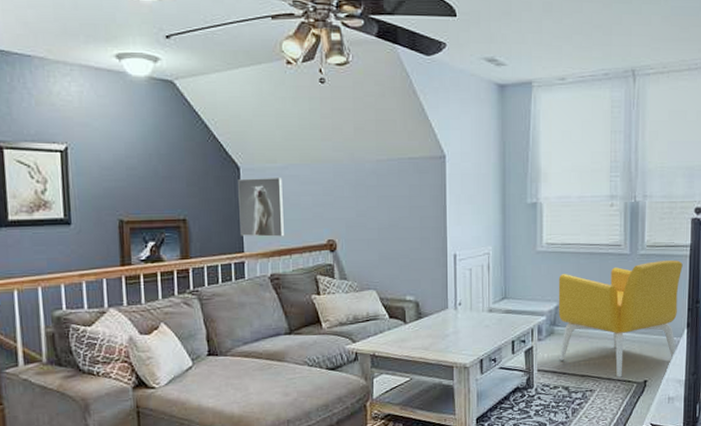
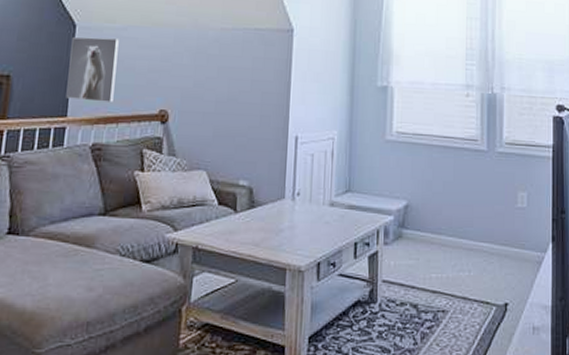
armchair: present [558,260,683,378] -> none [407,161,545,297]

